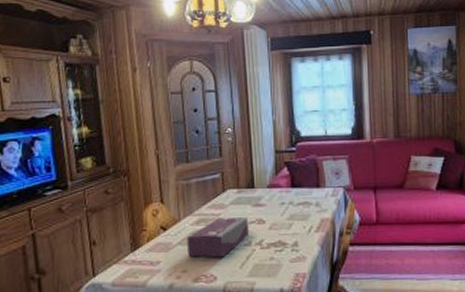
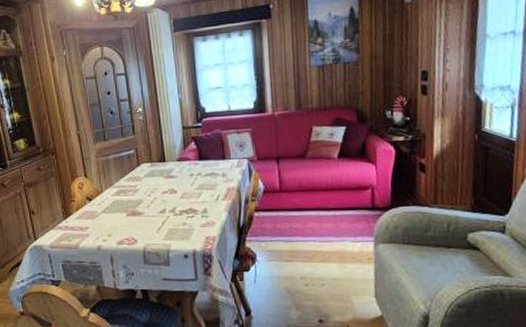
tissue box: present [186,217,249,258] -> none [109,188,163,224]

